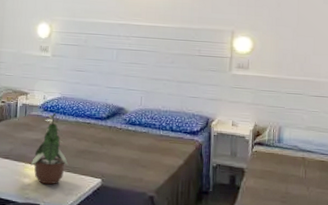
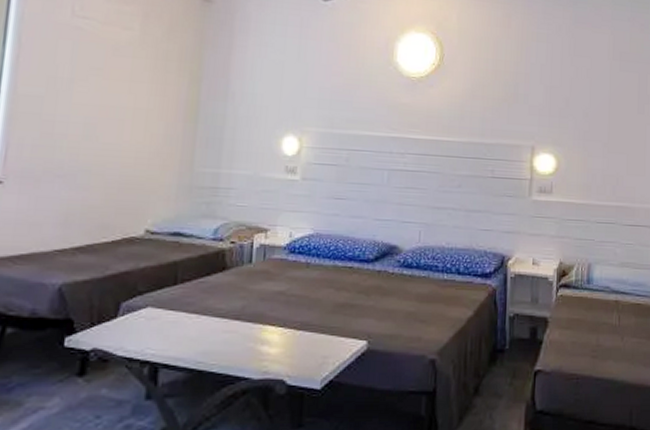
potted plant: present [30,112,69,185] -> none [270,255,323,353]

